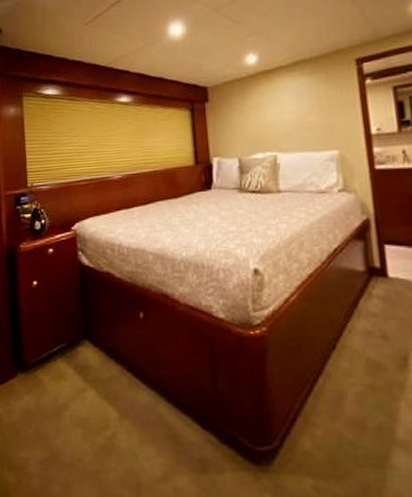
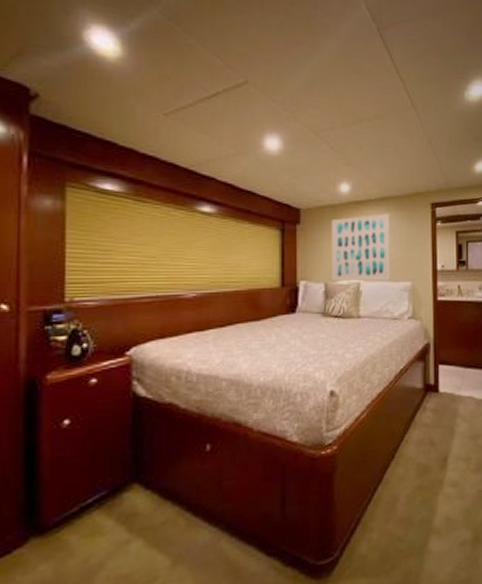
wall art: none [239,79,312,155] -> present [331,214,390,280]

